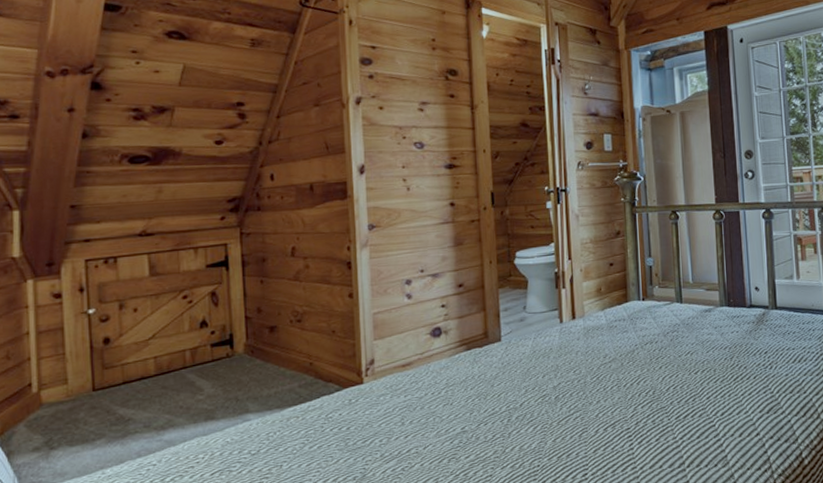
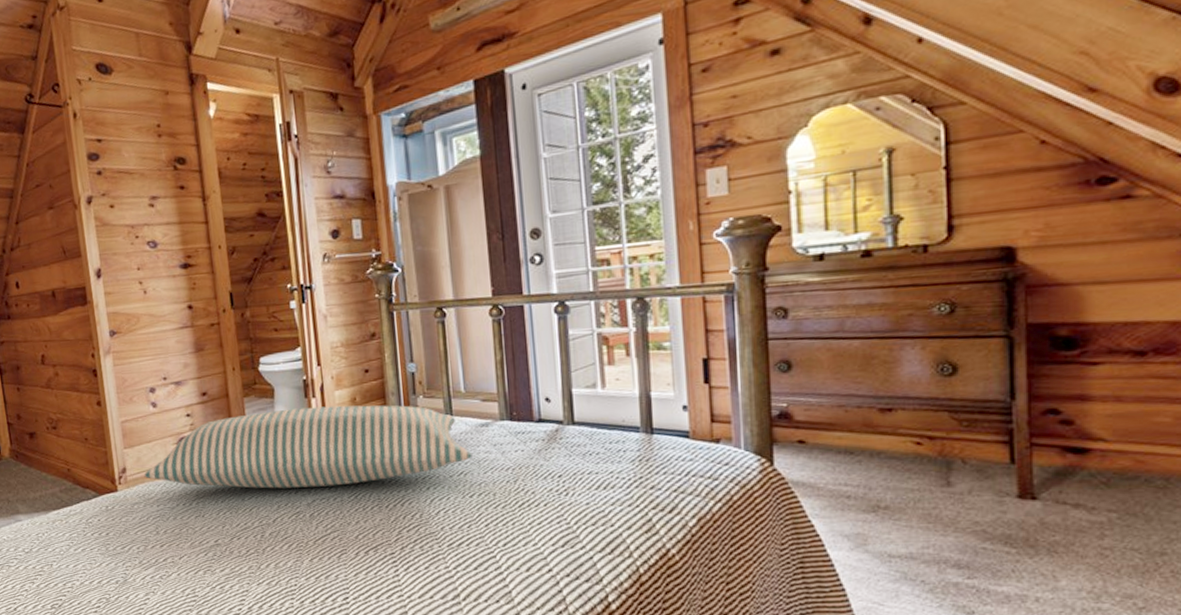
pillow: none [393,294,698,375] -> present [144,405,472,489]

